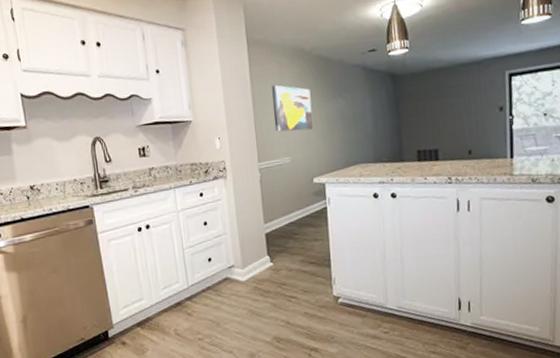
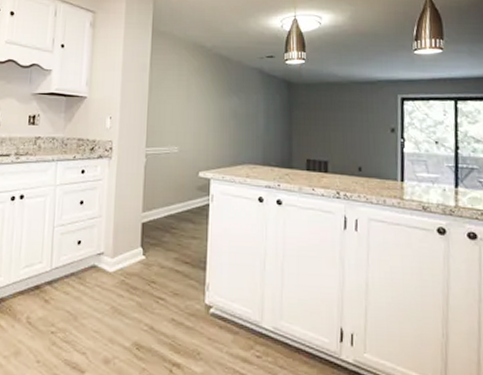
wall art: present [272,85,313,132] -> none [167,75,206,123]

